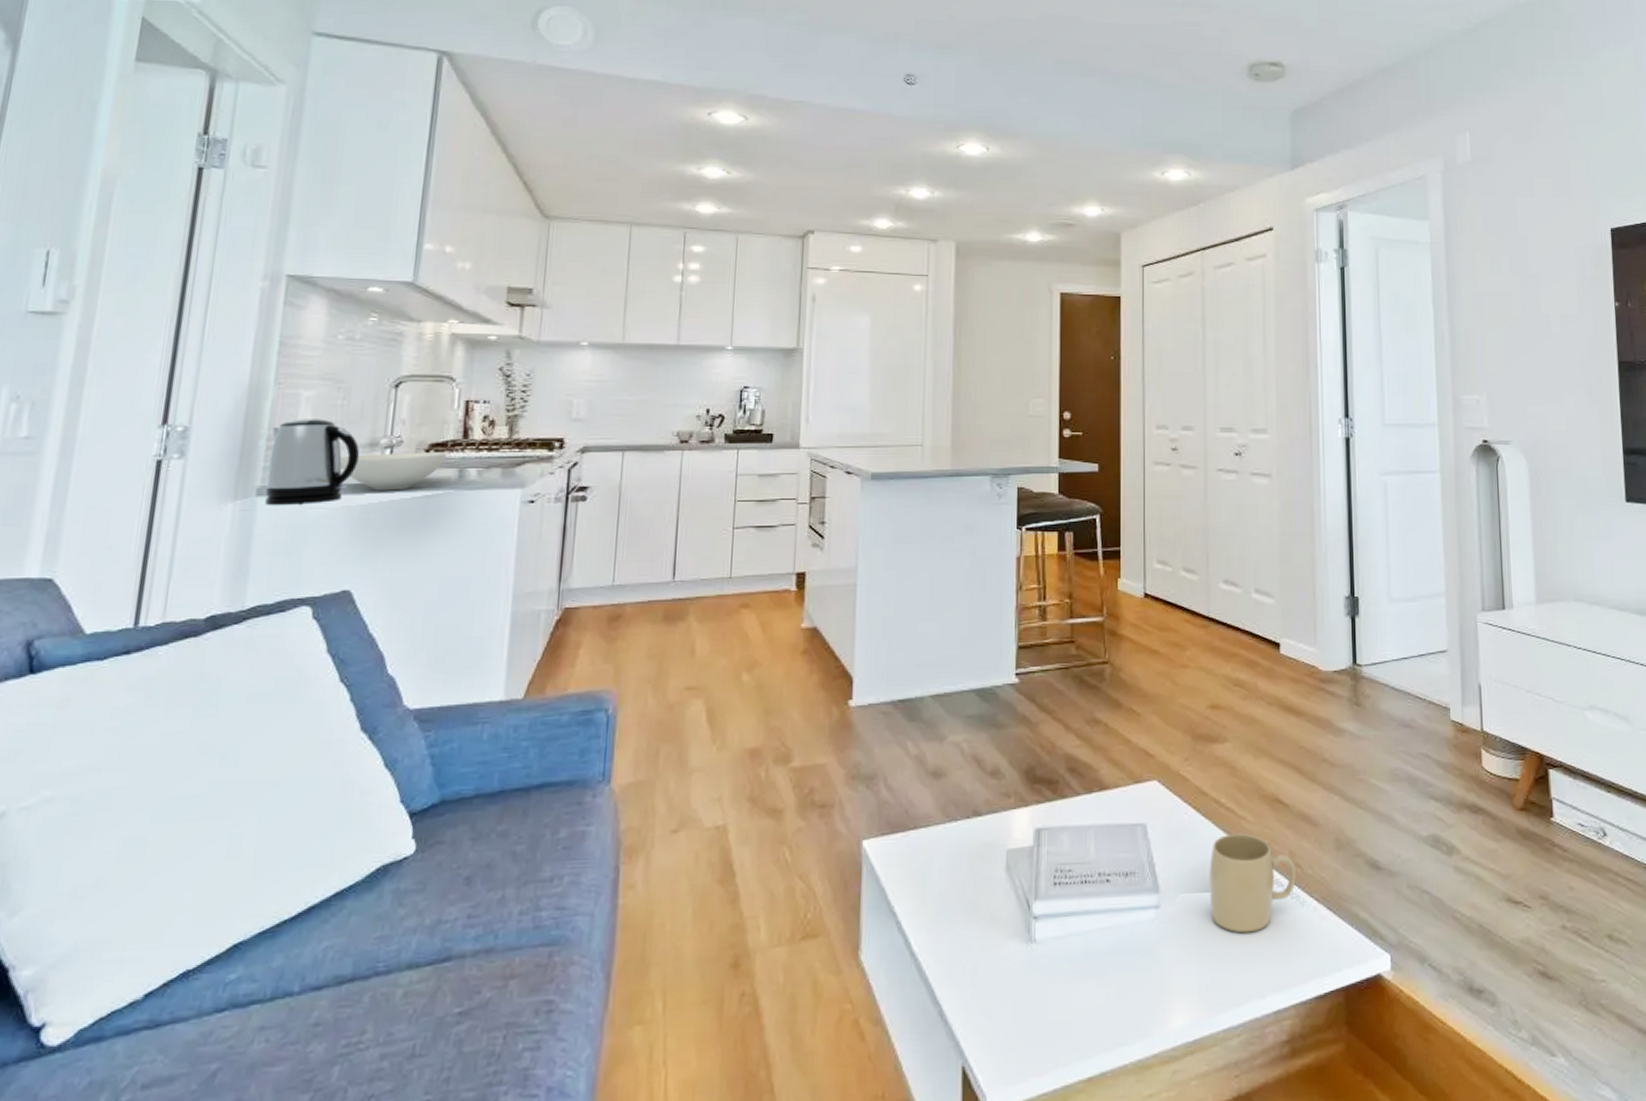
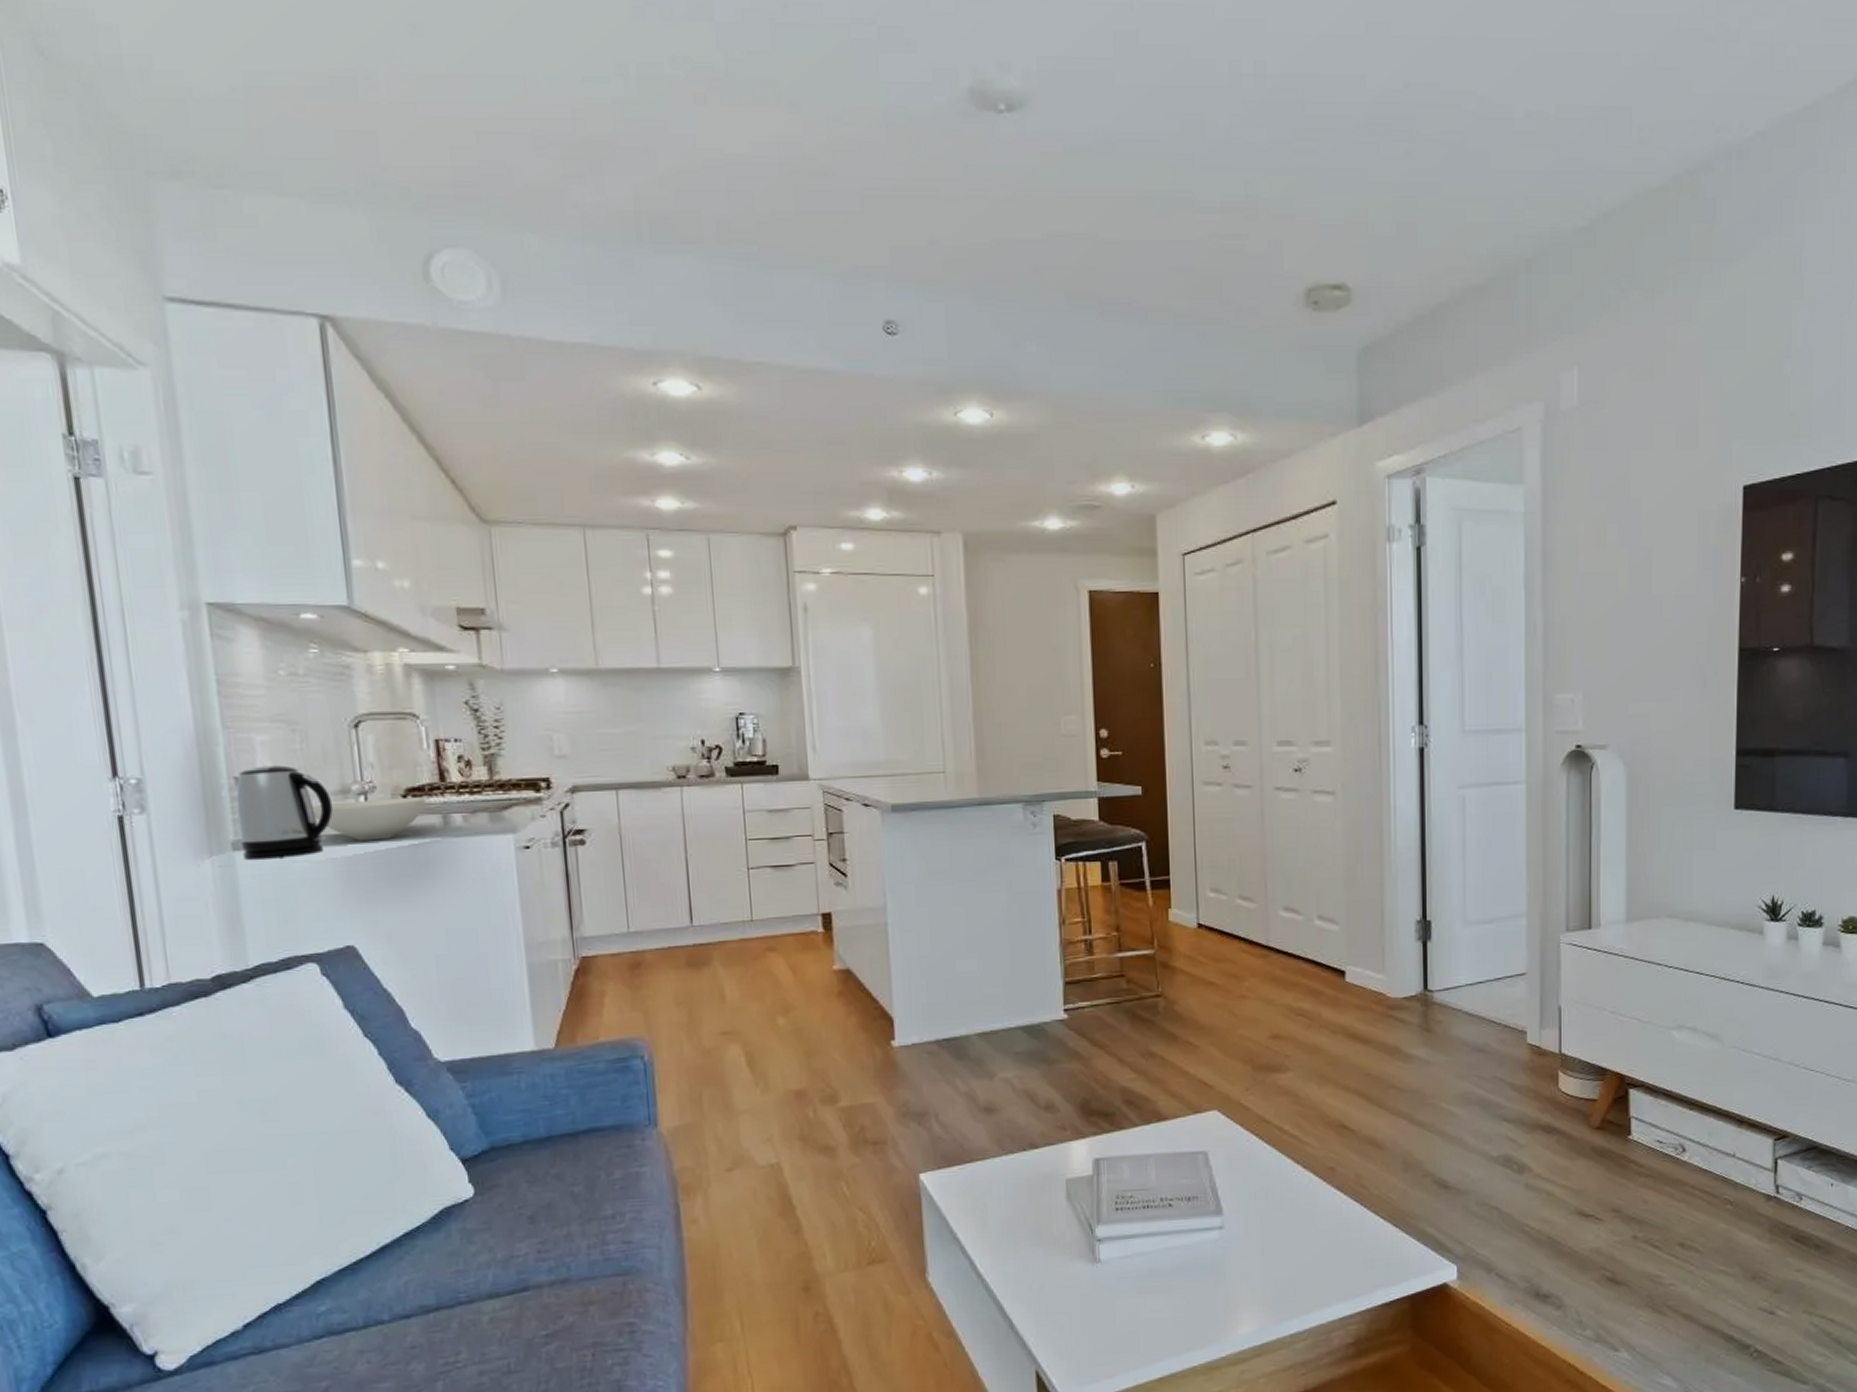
mug: present [1209,833,1296,933] -> none [1273,1158,1362,1250]

